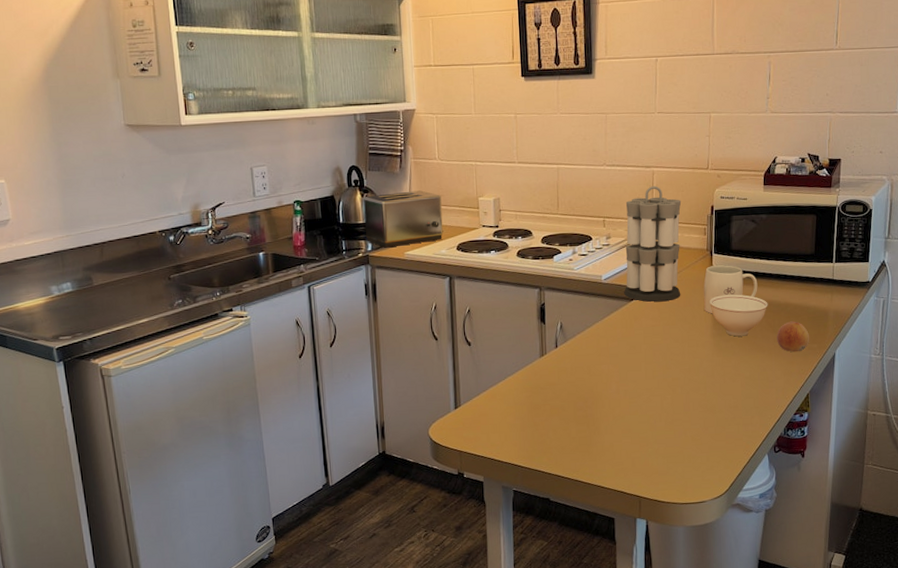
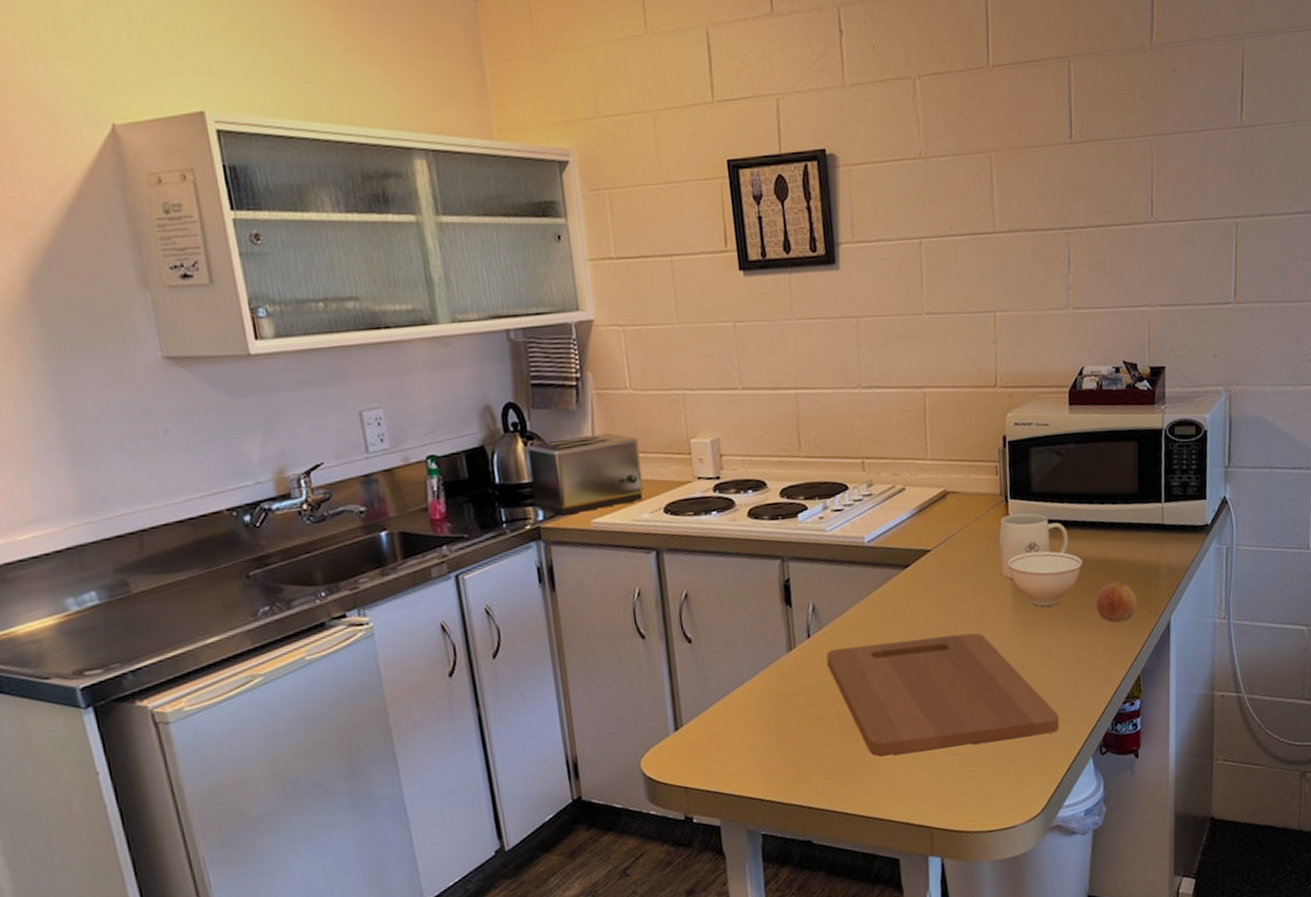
cutting board: none [569,352,743,440] -> present [826,632,1060,756]
spice rack: present [624,186,682,302] -> none [890,412,970,568]

